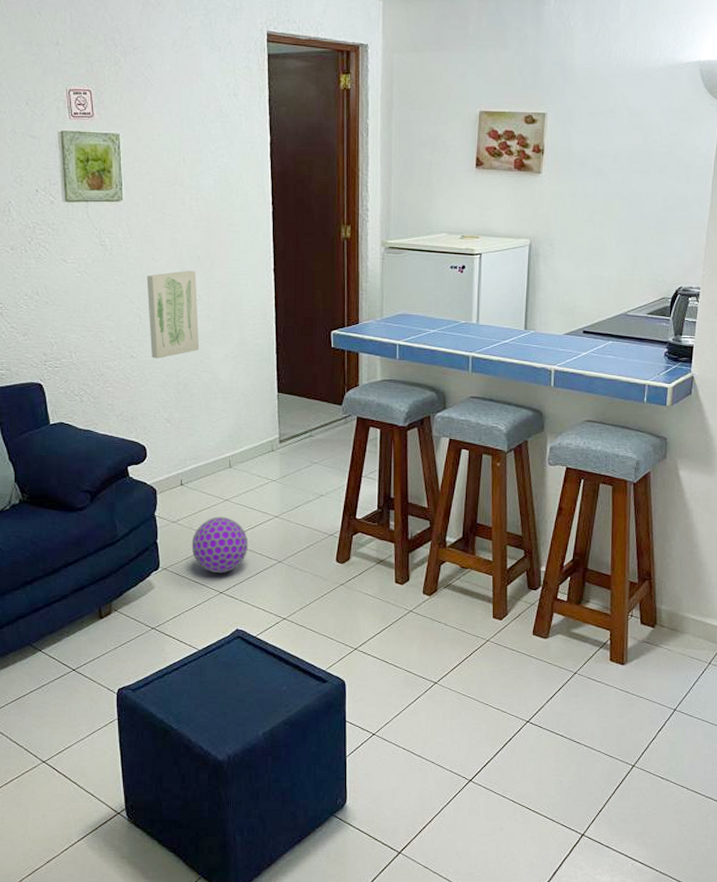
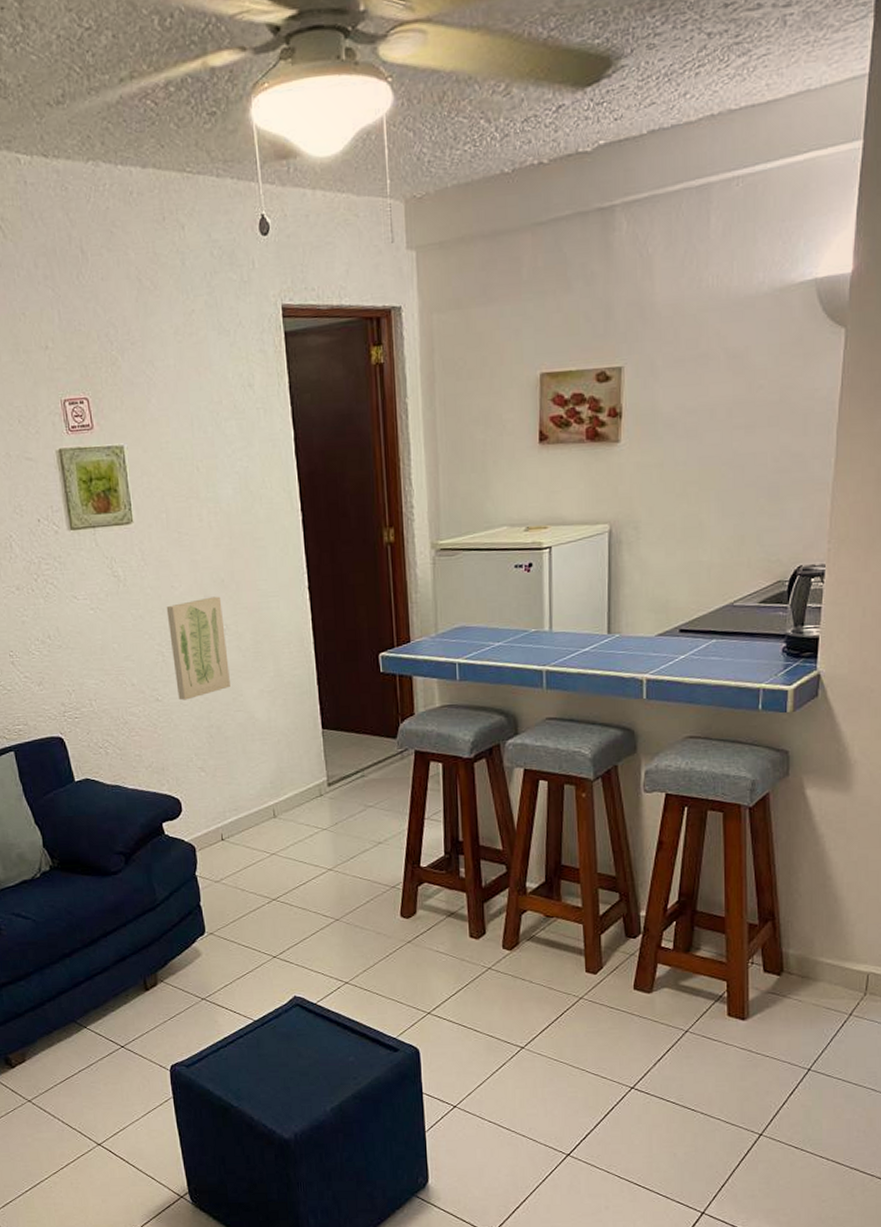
ball: present [191,517,249,574] -> none [238,873,301,937]

